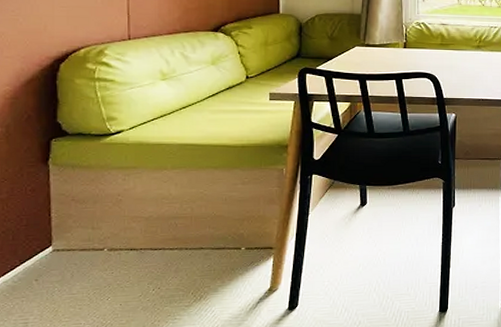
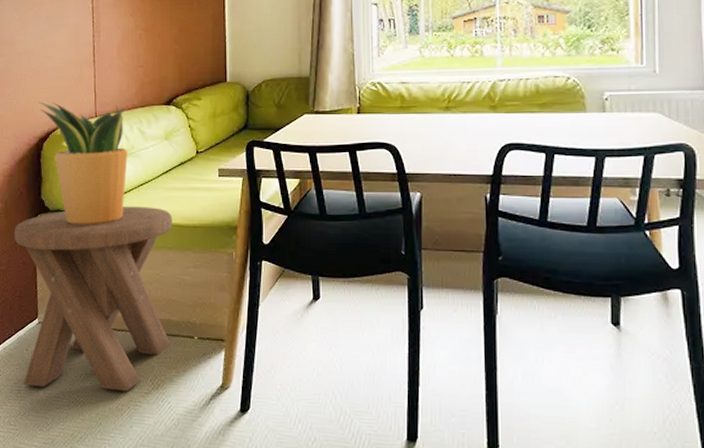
music stool: none [19,128,219,317] -> present [14,206,172,391]
potted plant: none [54,20,168,149] -> present [39,101,128,225]

